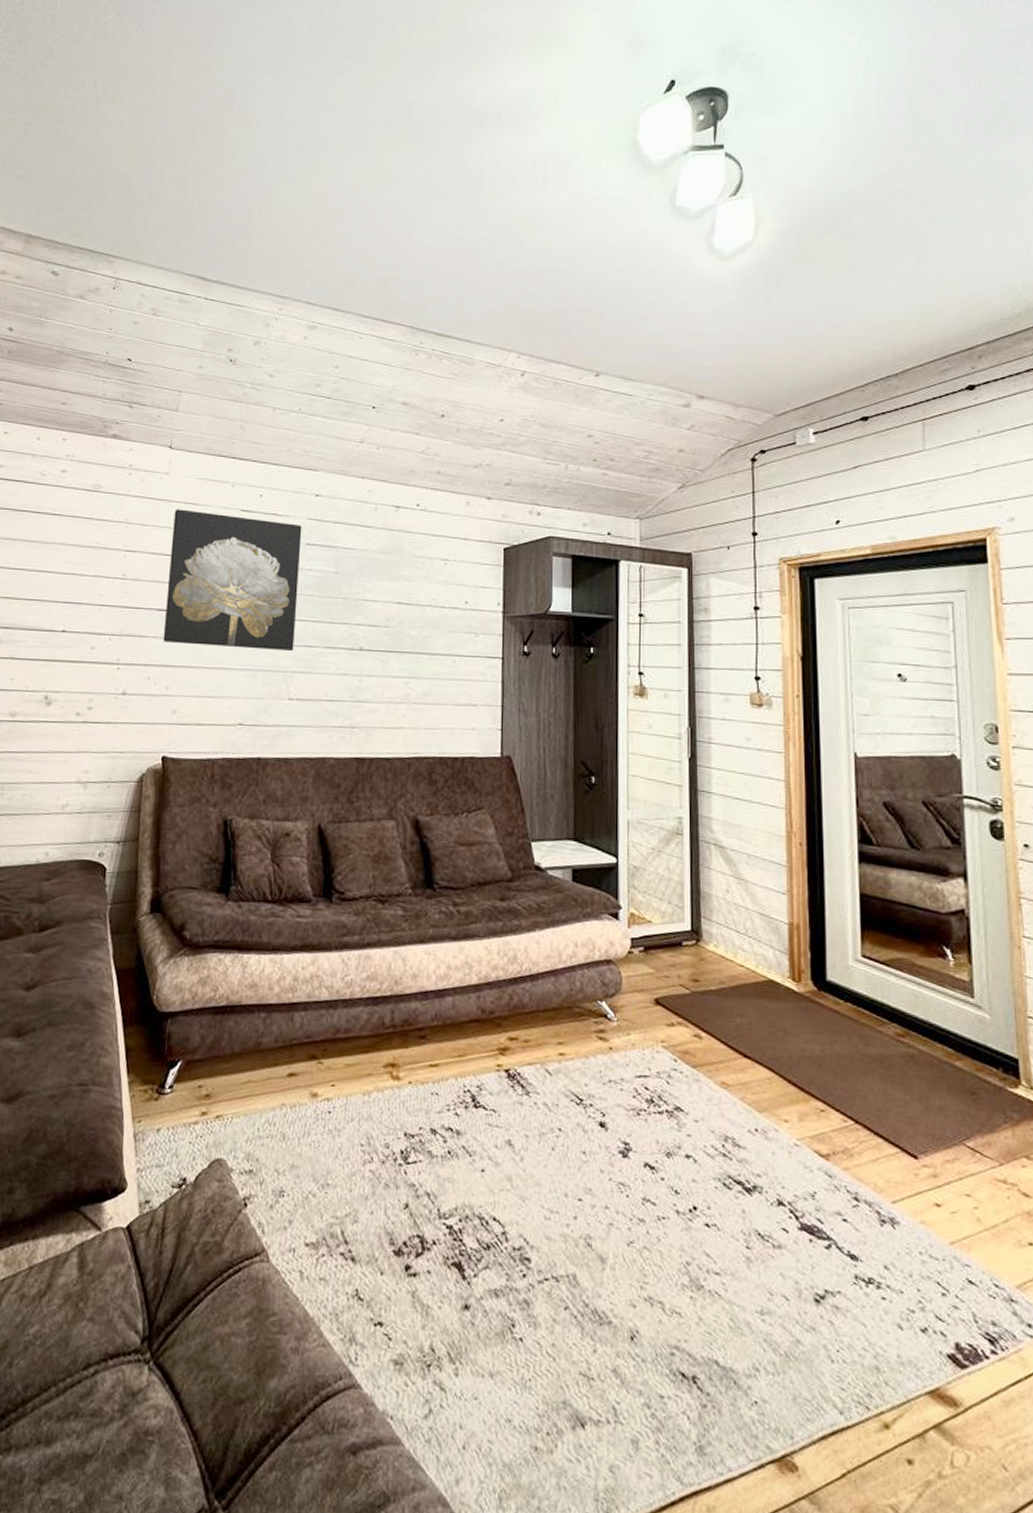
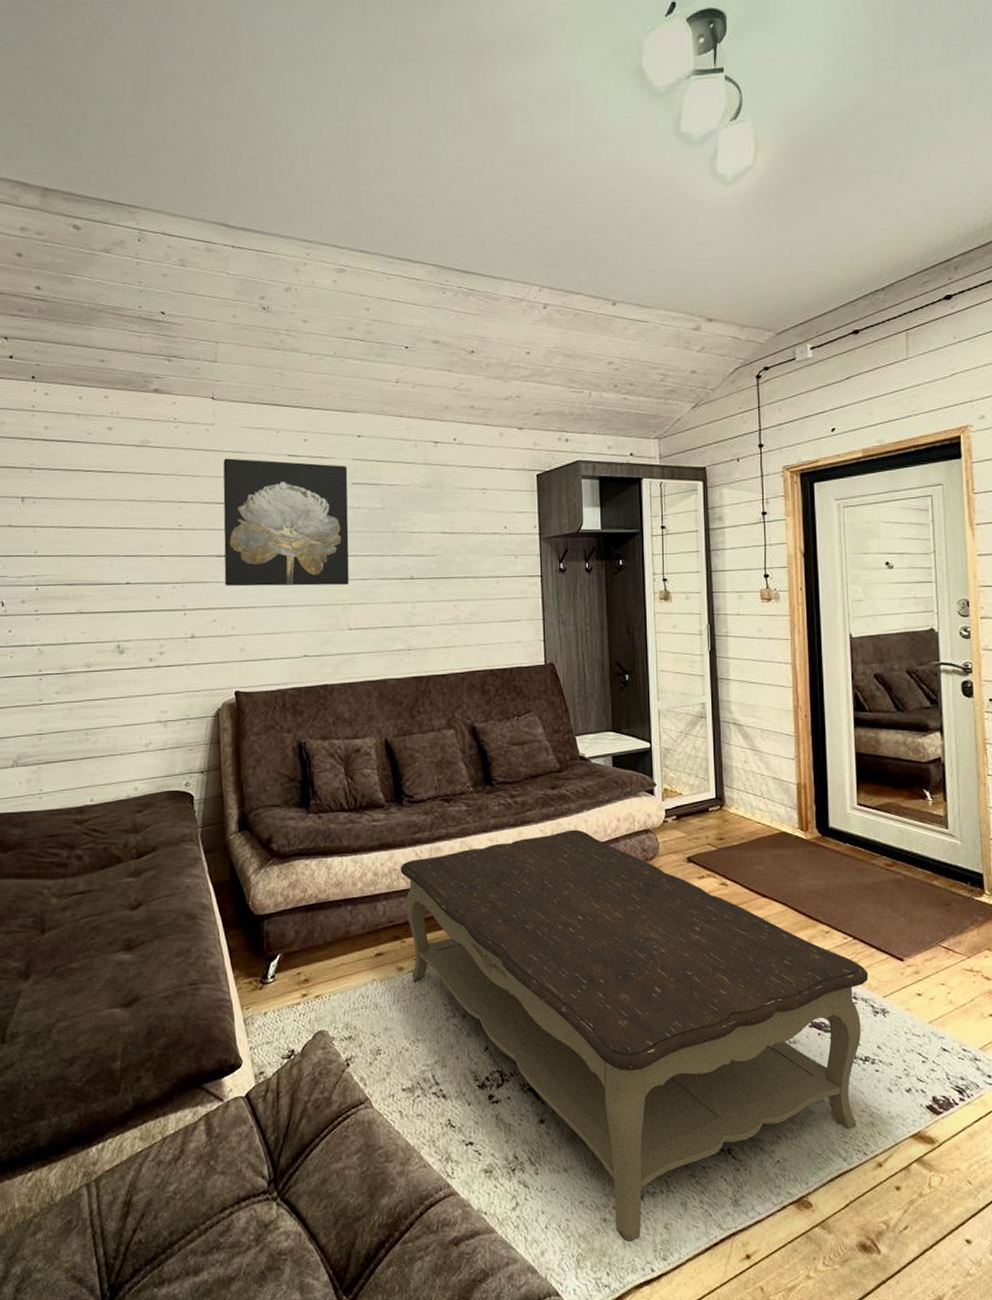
coffee table: none [323,950,874,1484] -> present [400,829,869,1242]

